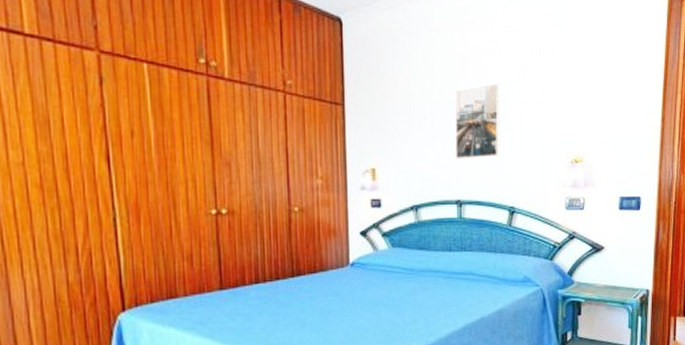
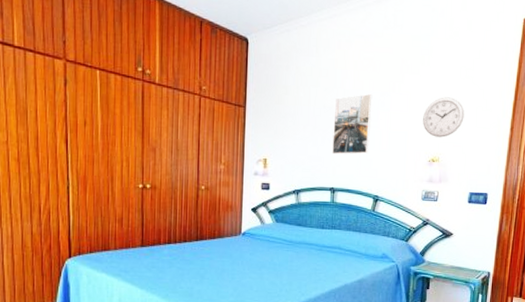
wall clock: none [561,84,608,133] -> present [423,97,464,138]

